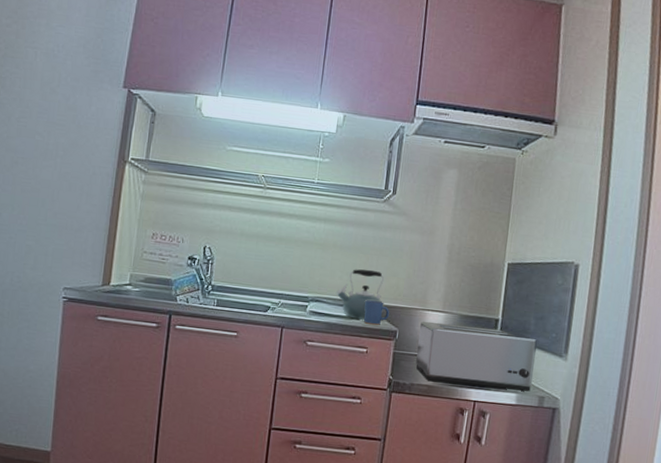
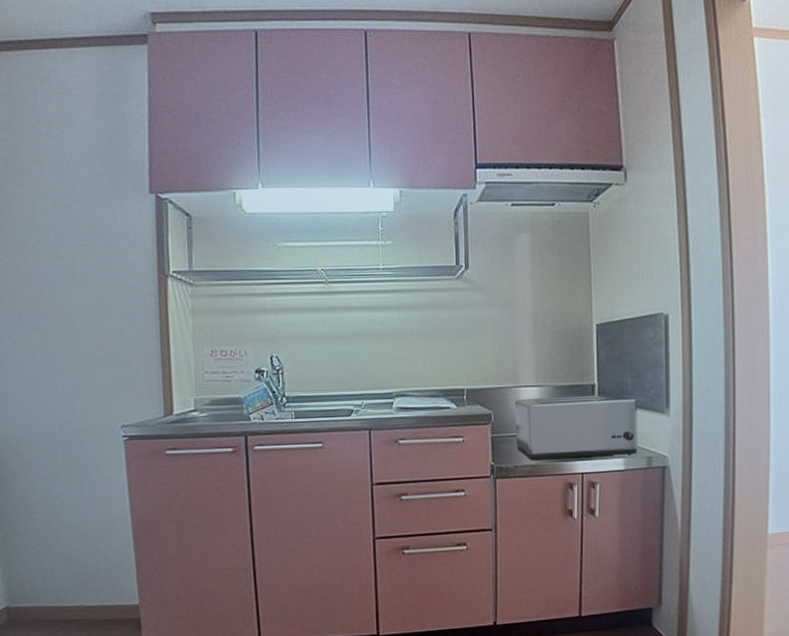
kettle: present [335,269,385,320] -> none [420,353,475,408]
mug: present [363,300,390,326] -> none [454,385,482,412]

